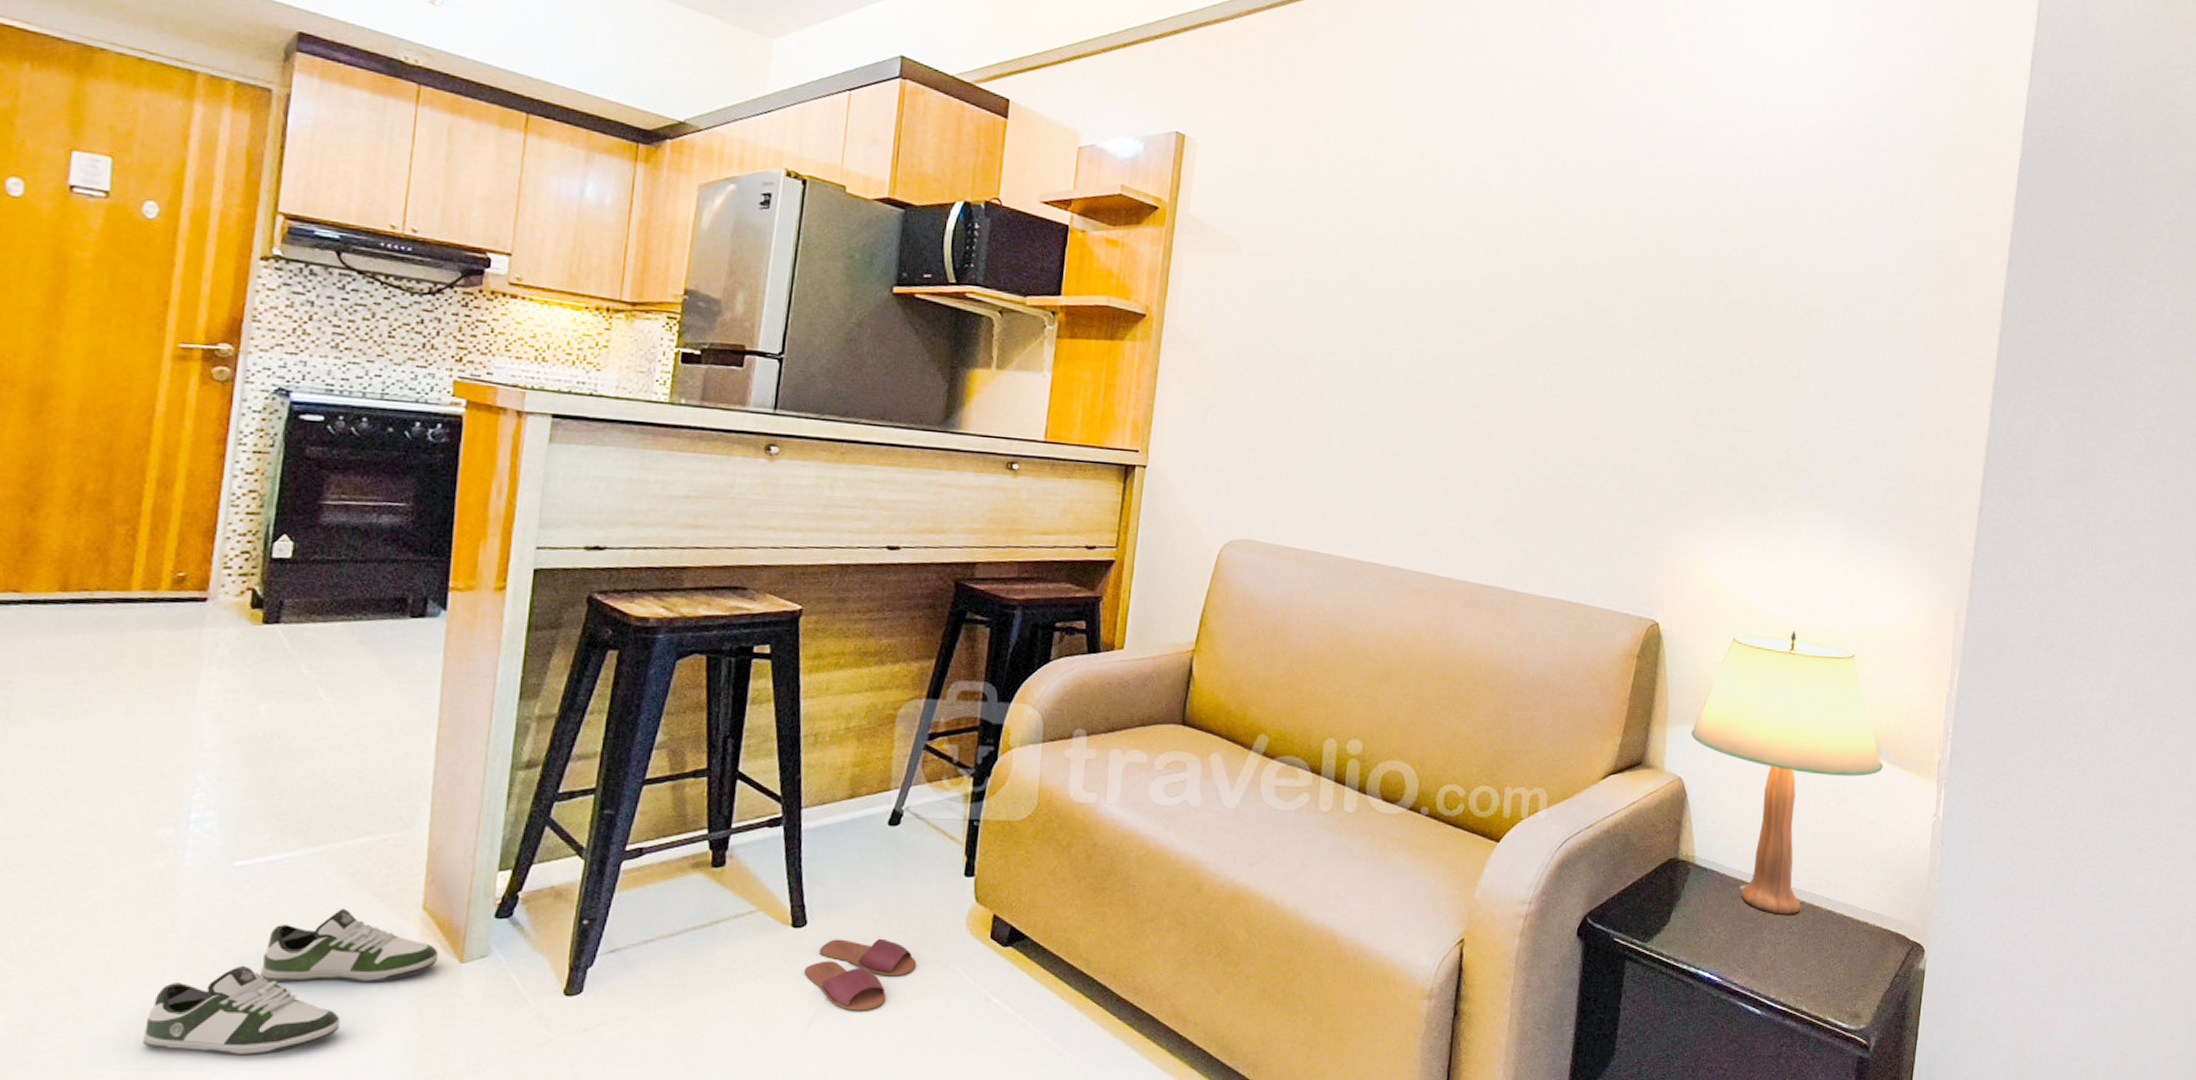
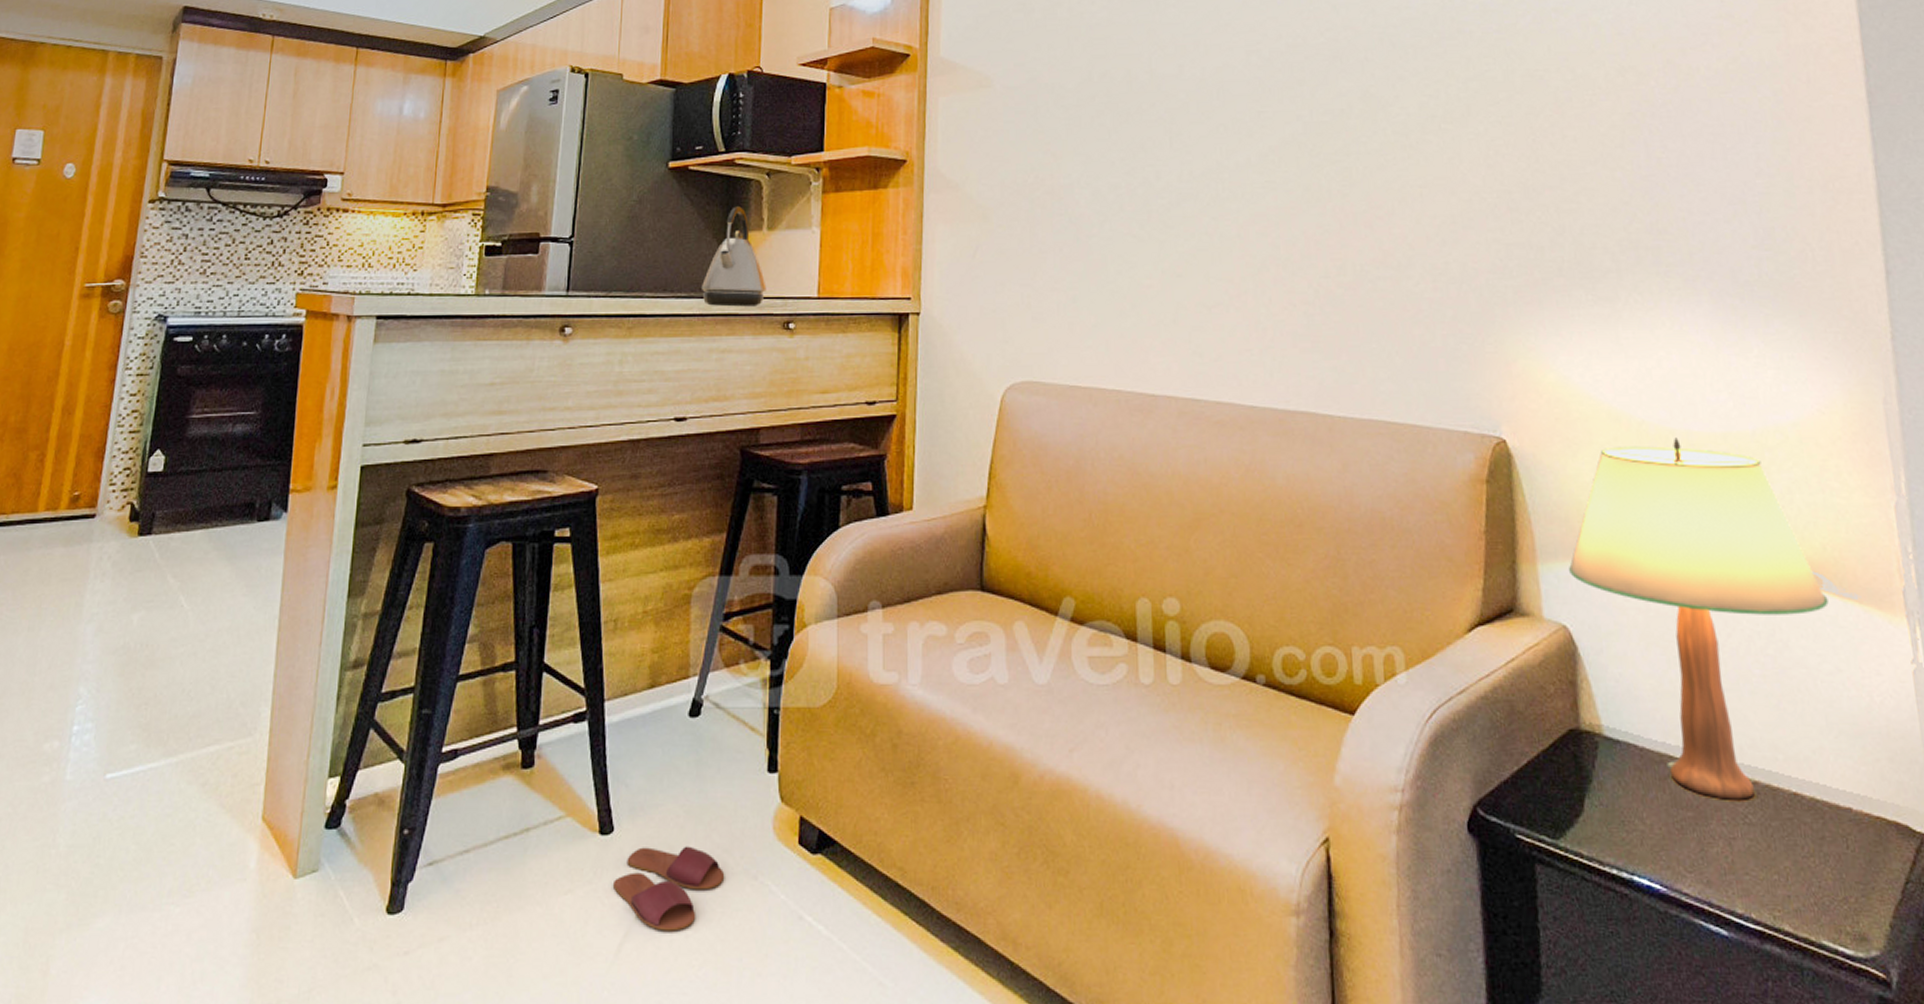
shoe: present [142,907,439,1057] -> none [22,820,275,982]
kettle: none [921,341,992,444] -> present [700,206,767,307]

